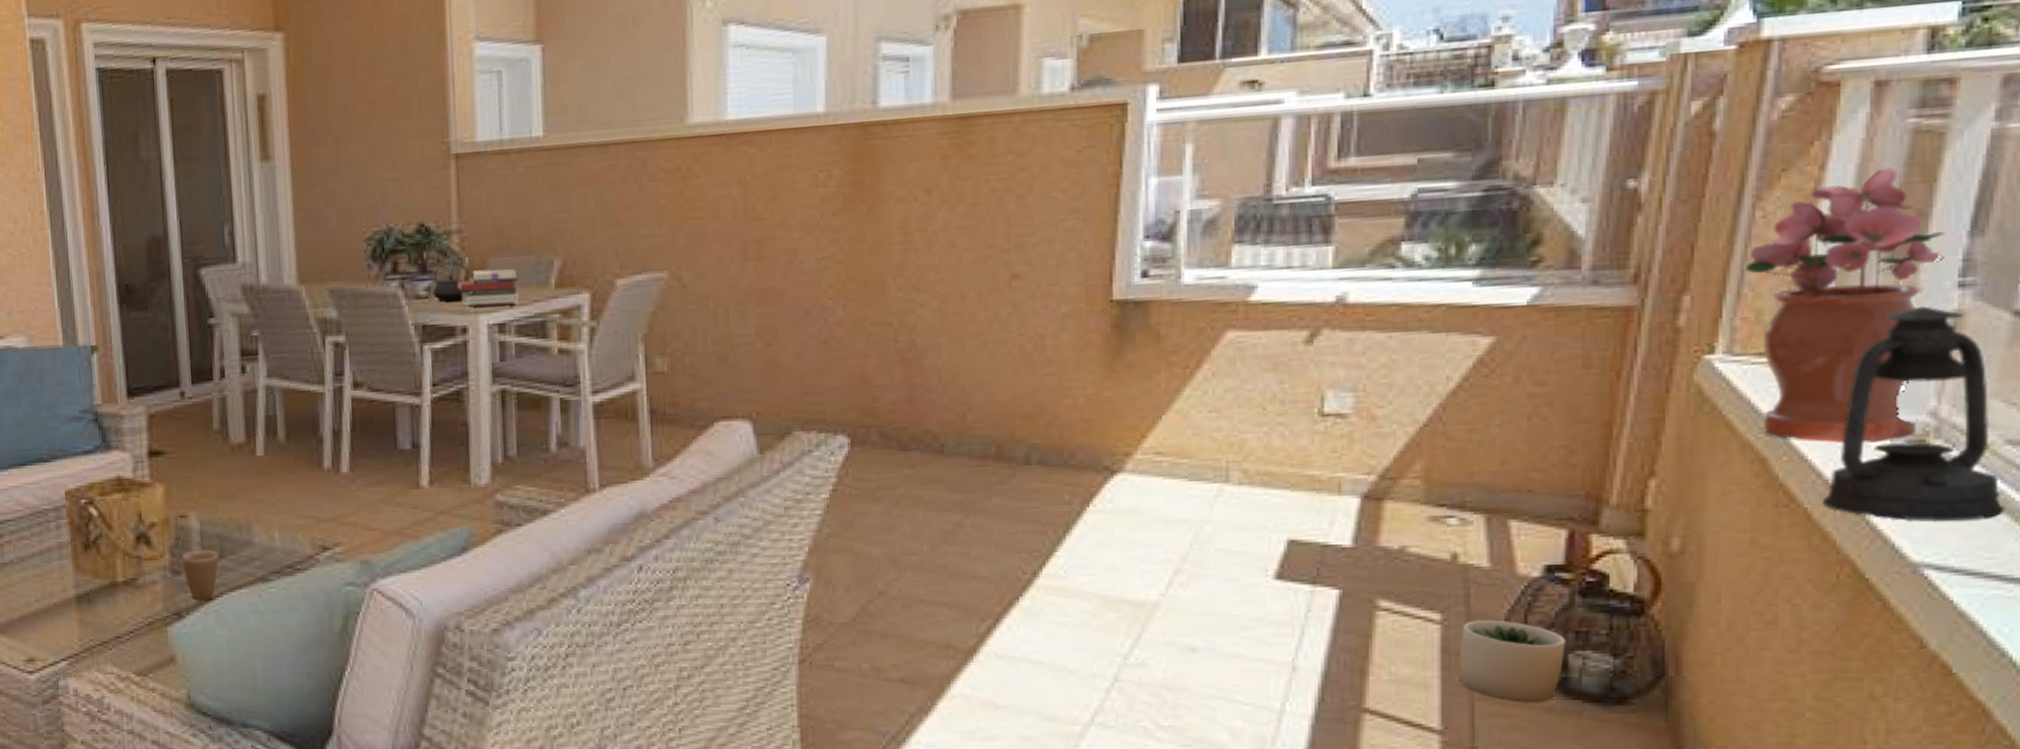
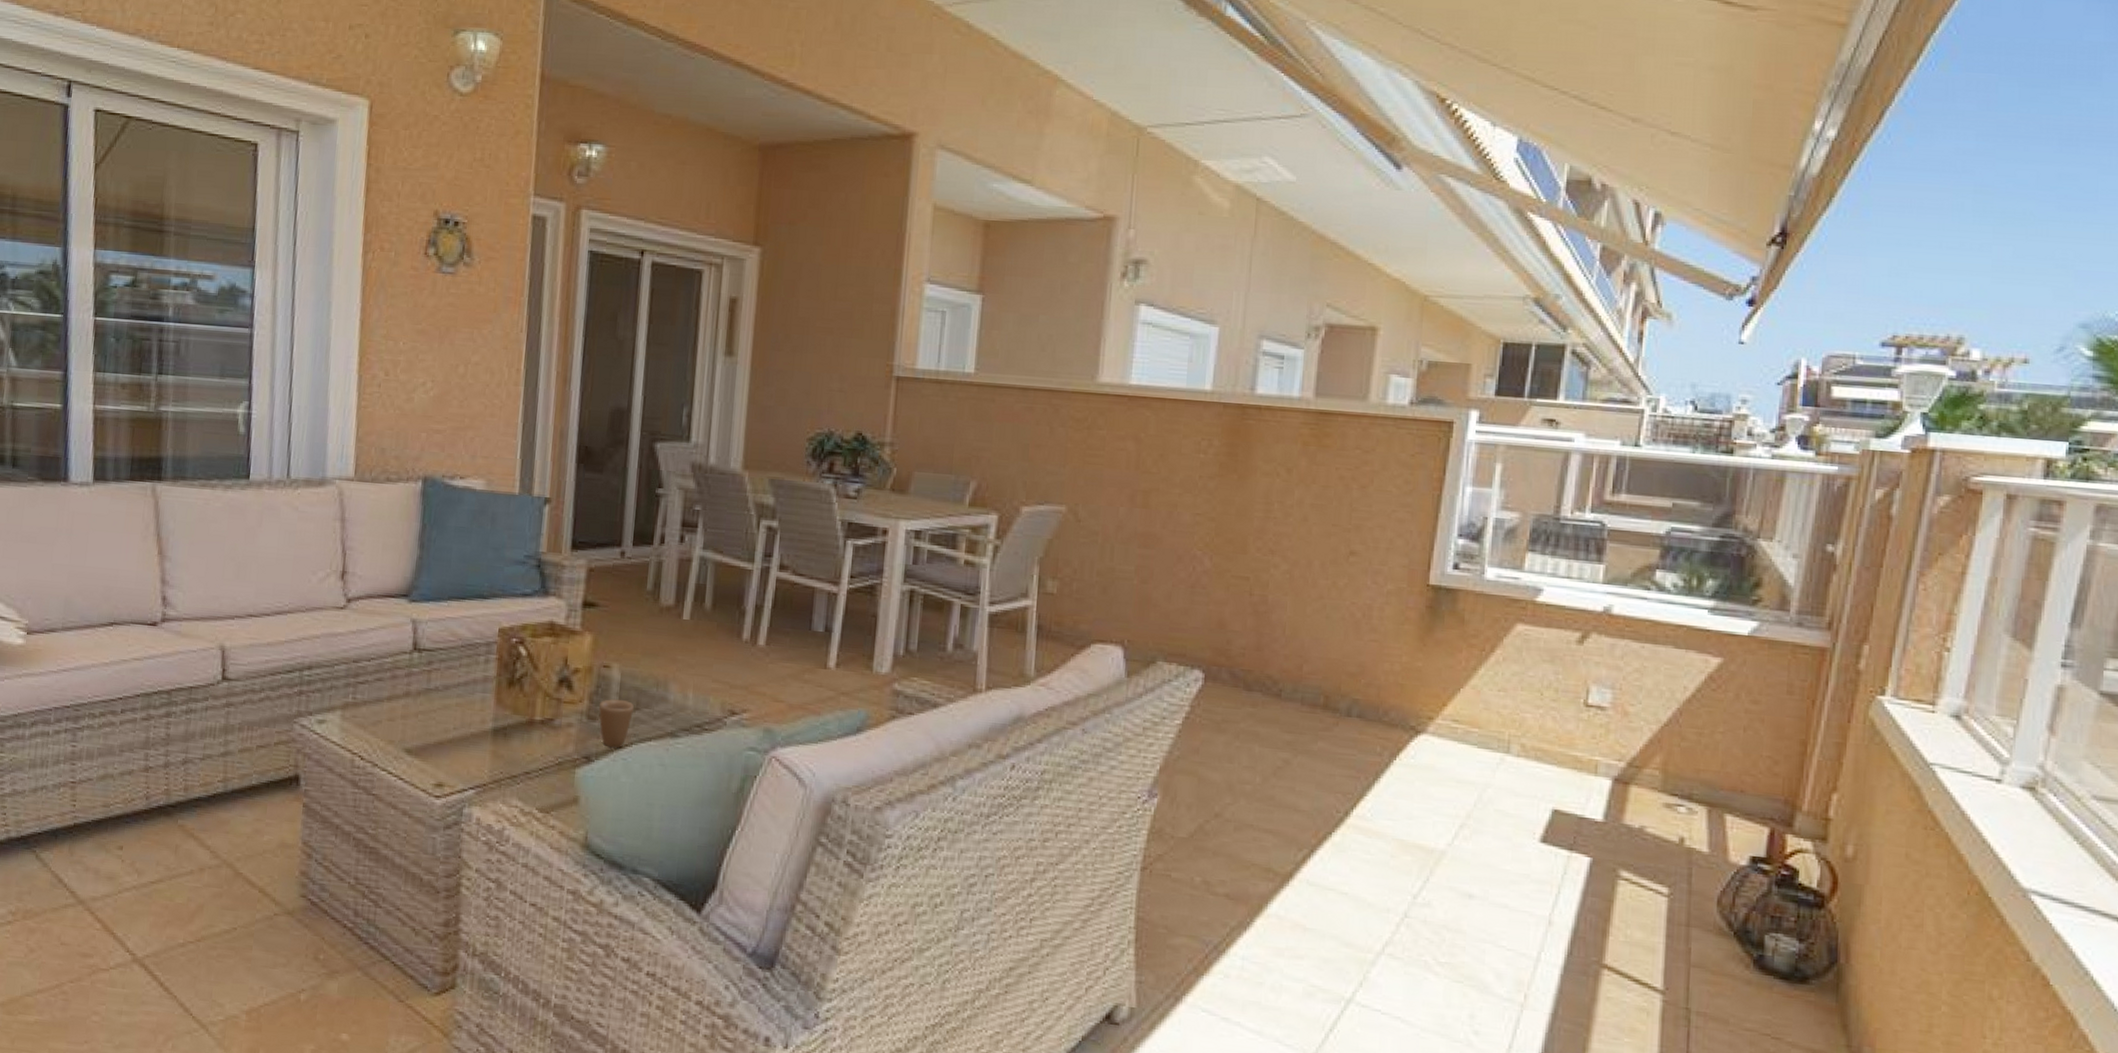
teapot: present [432,261,473,302] -> none [861,469,897,506]
books: present [457,268,520,307] -> none [883,481,937,517]
planter: present [1460,620,1566,702] -> none [1680,897,1763,975]
potted flower: present [1746,167,1945,442] -> none [1910,563,2053,785]
lantern: present [1823,306,2005,521] -> none [1960,678,2090,858]

